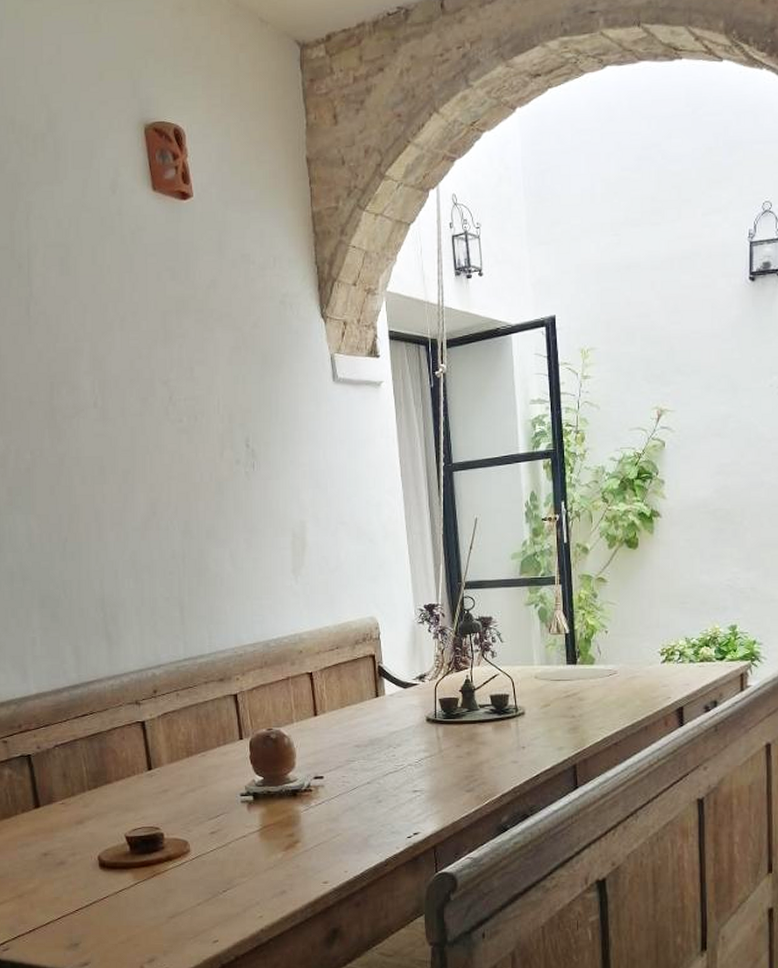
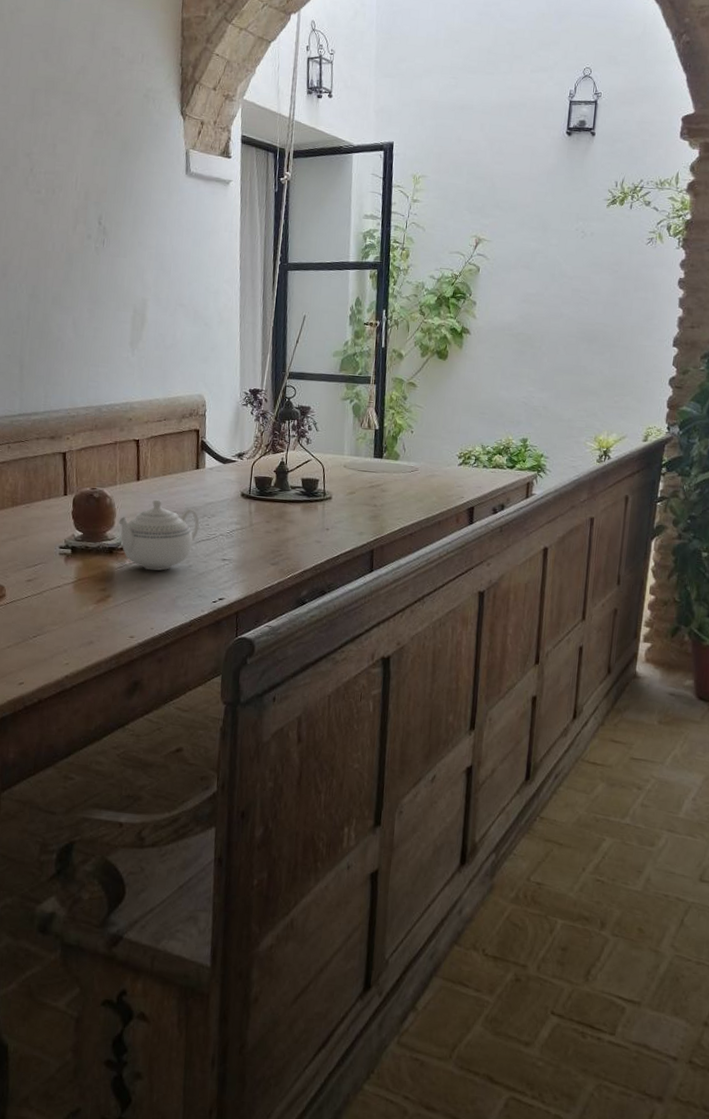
teapot: none [299,733,385,810] -> present [118,499,200,571]

